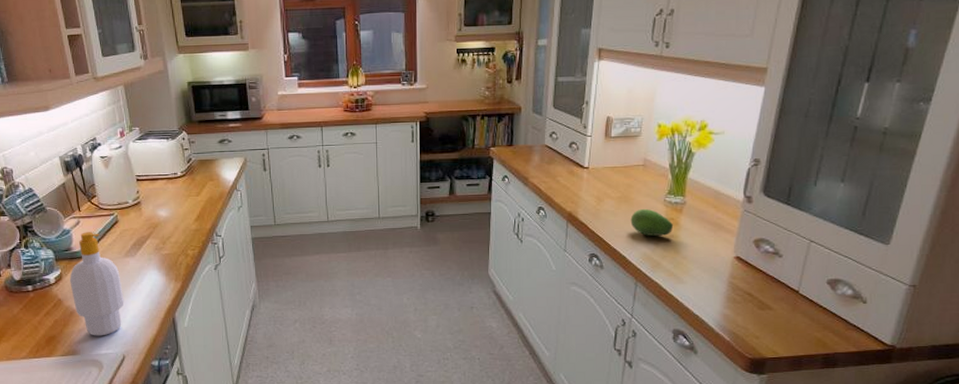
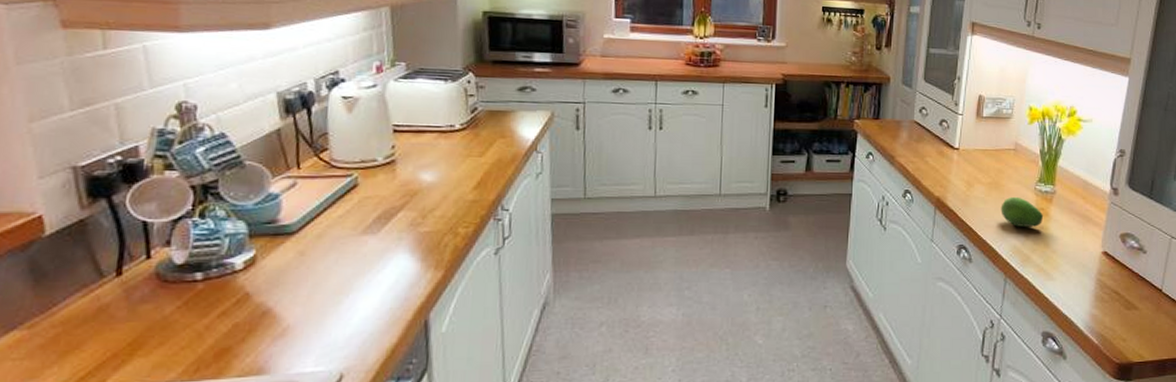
soap bottle: present [70,232,124,336] -> none [268,198,353,347]

